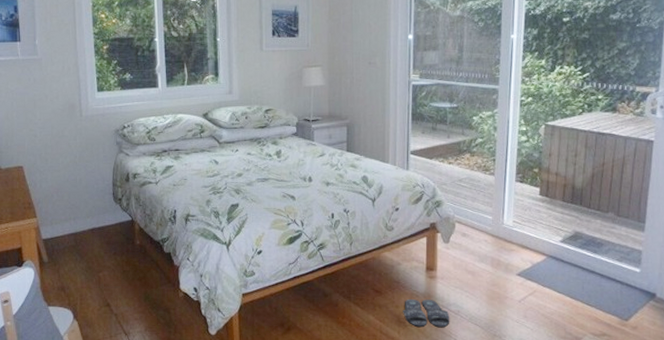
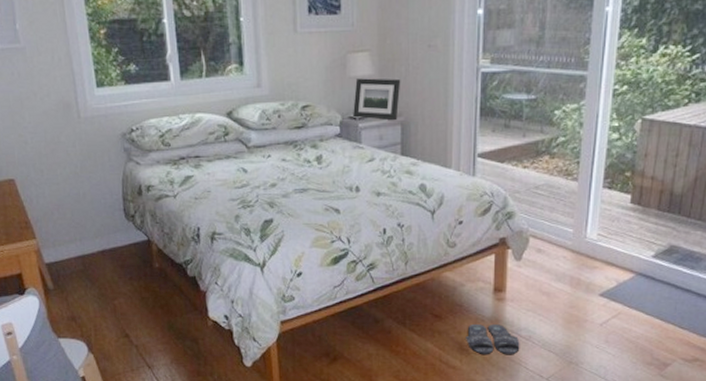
picture frame: none [307,88,347,123] -> present [353,78,401,121]

